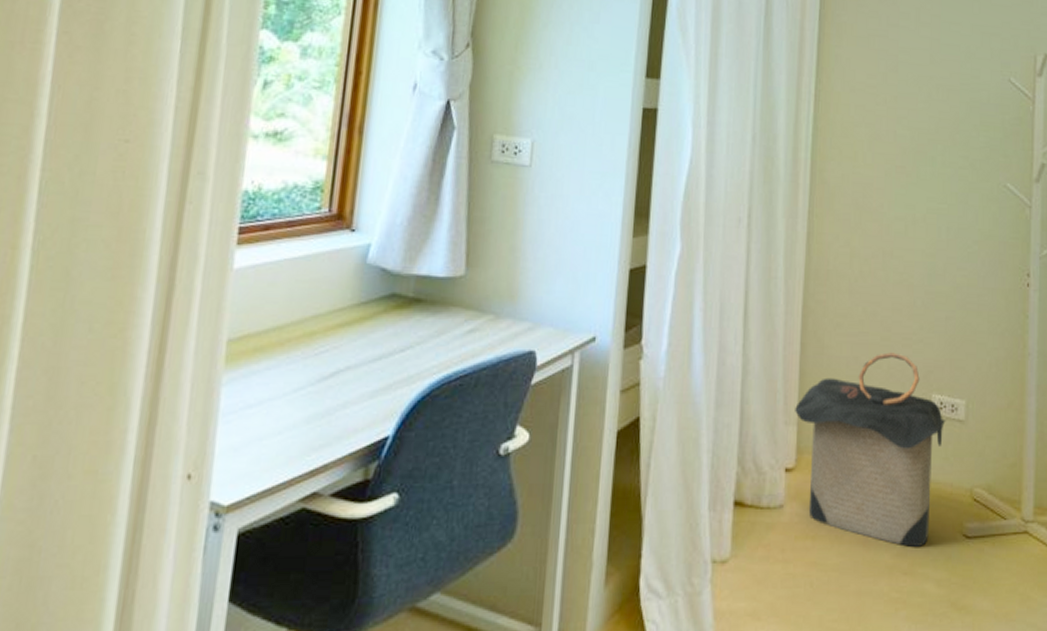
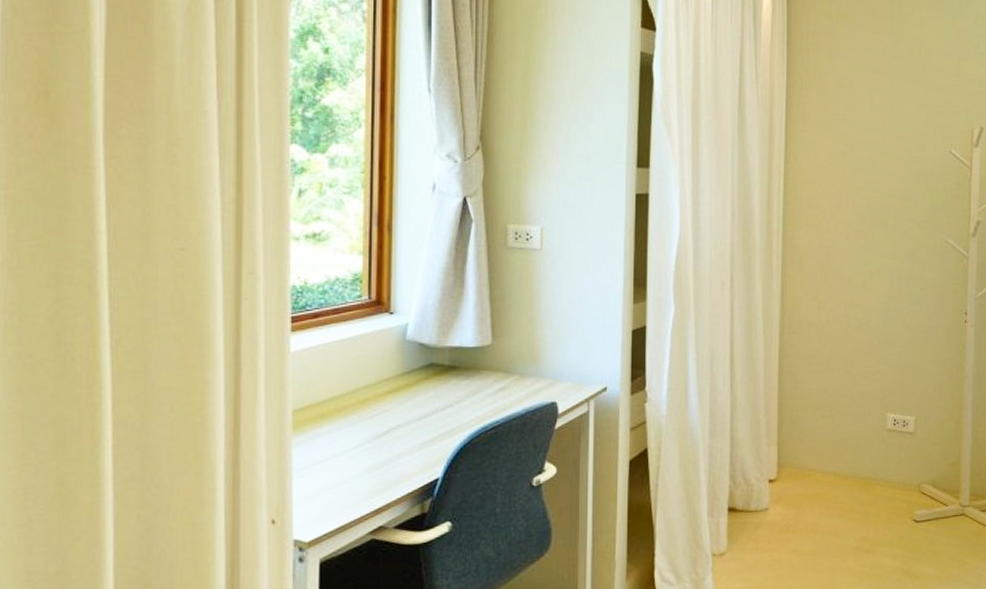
laundry hamper: present [795,352,946,547] -> none [775,383,899,532]

